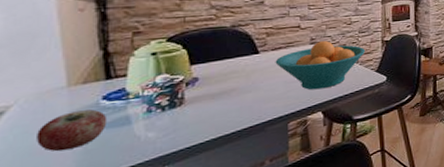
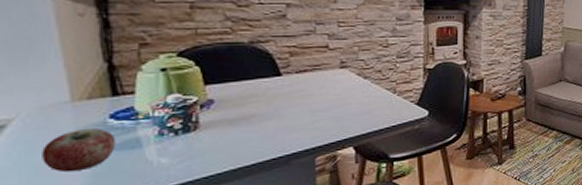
fruit bowl: present [275,41,366,90] -> none [300,65,405,122]

